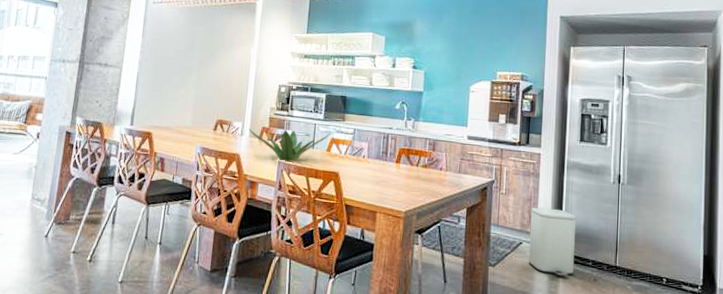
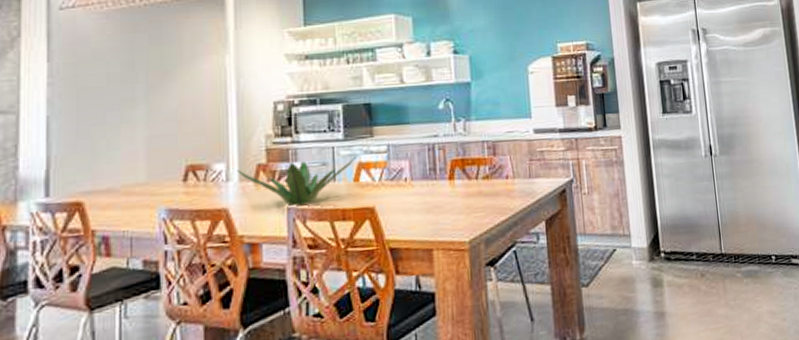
pedal bin: present [528,207,577,276] -> none [620,199,679,282]

